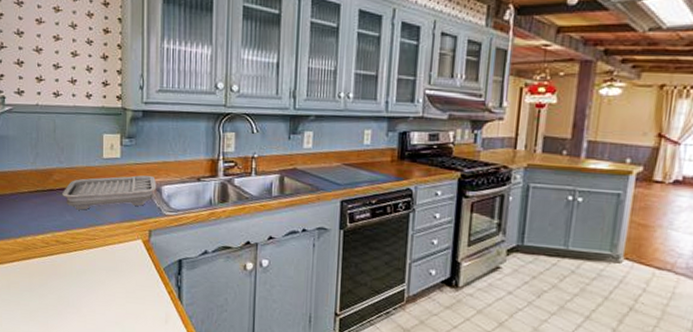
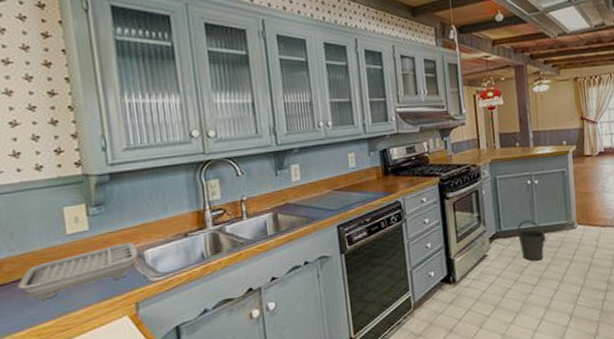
bucket: none [542,240,579,288] -> present [516,220,546,261]

